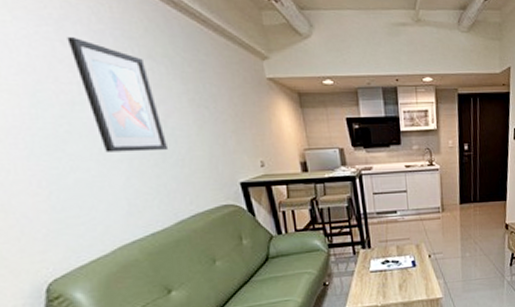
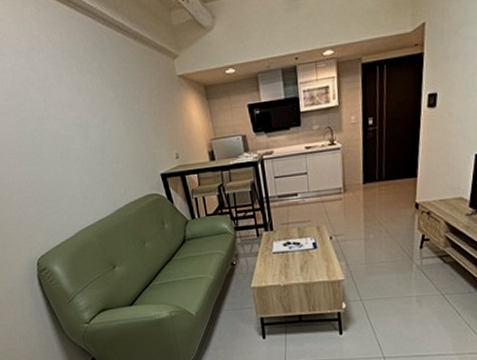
wall art: present [67,37,167,152] -> none [34,64,106,156]

